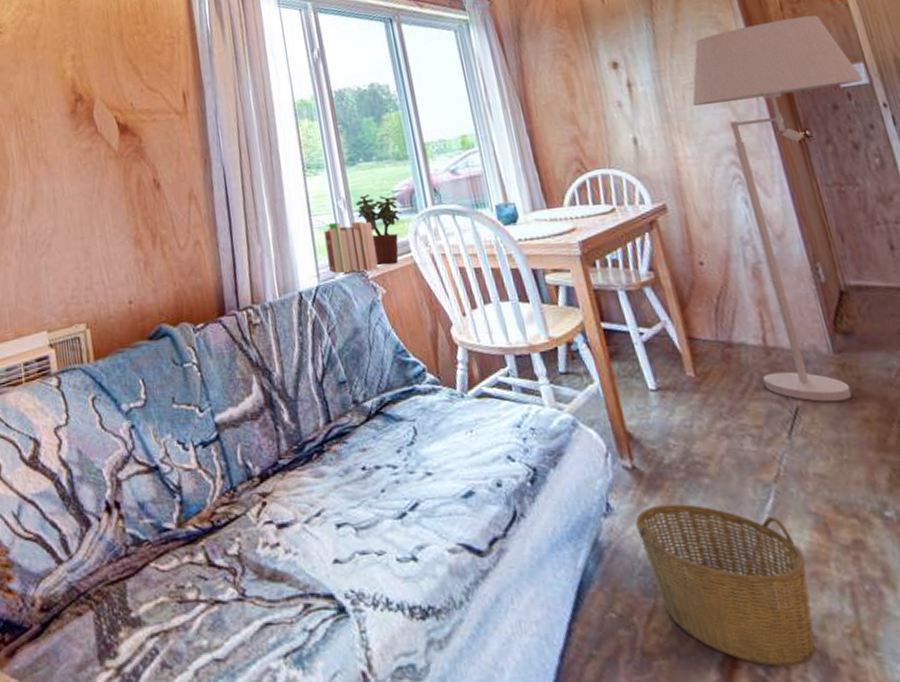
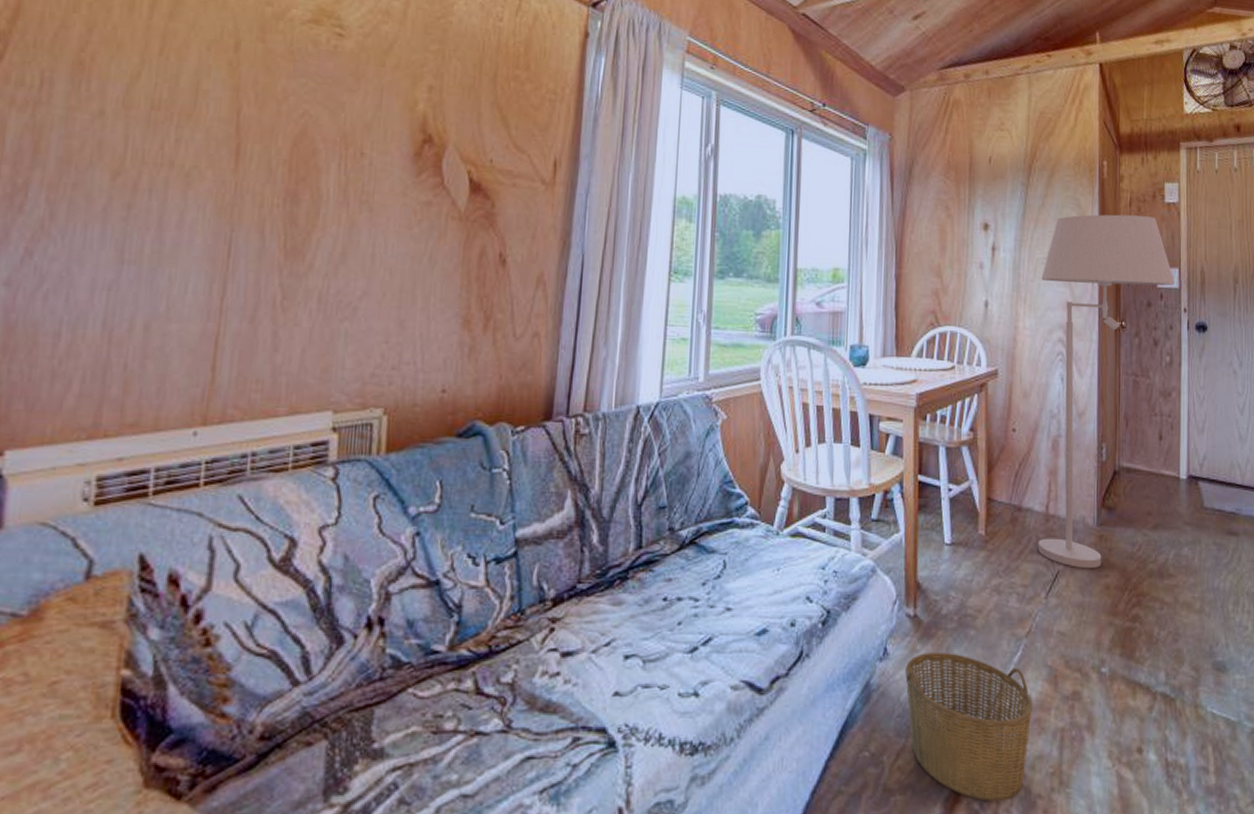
books: present [323,221,379,274] -> none [674,336,727,394]
potted plant: present [356,195,402,266] -> none [716,312,759,390]

